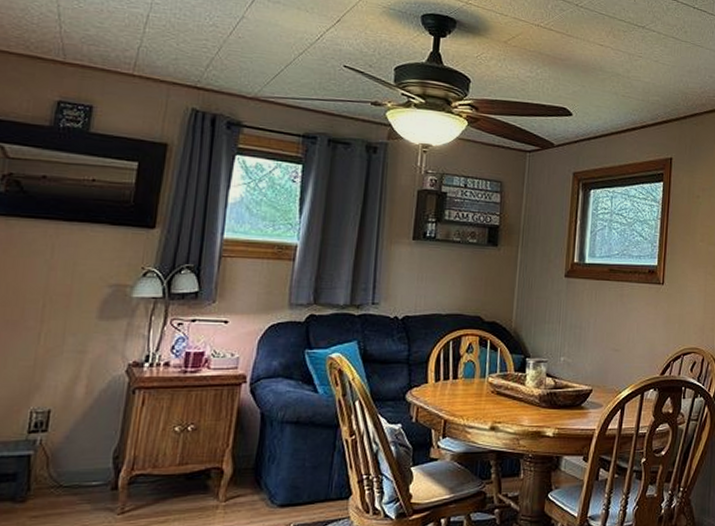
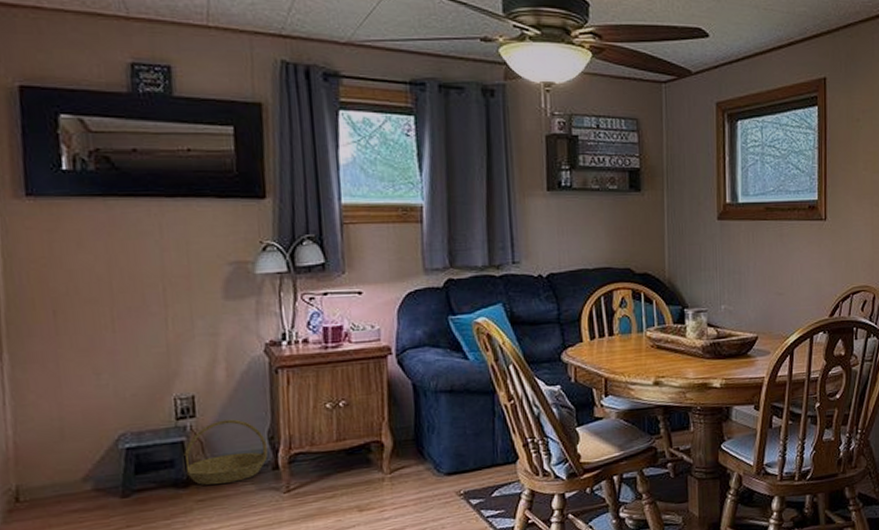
basket: none [24,436,111,502] -> present [182,419,268,485]

